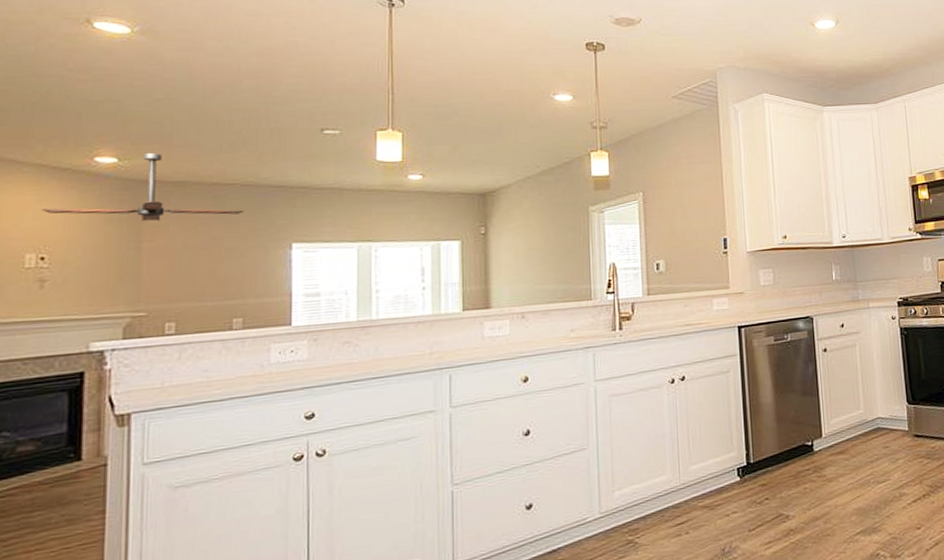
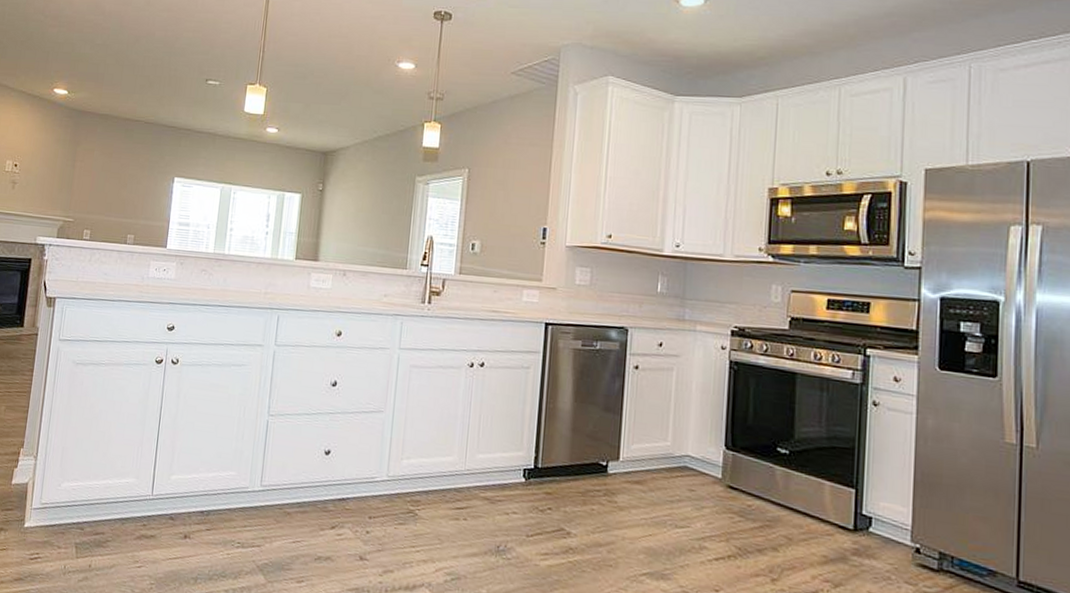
ceiling fan: present [41,152,245,221] -> none [19,88,145,147]

